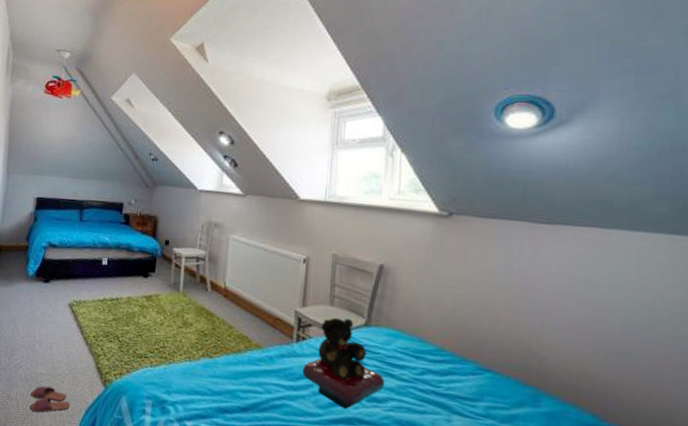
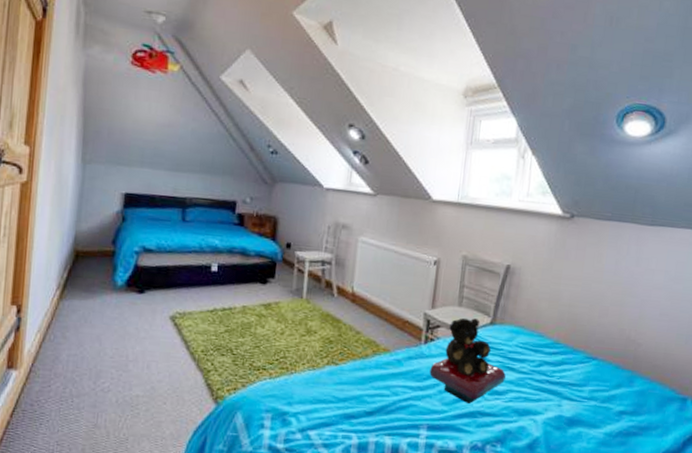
slippers: present [29,385,70,413] -> none [123,409,174,439]

